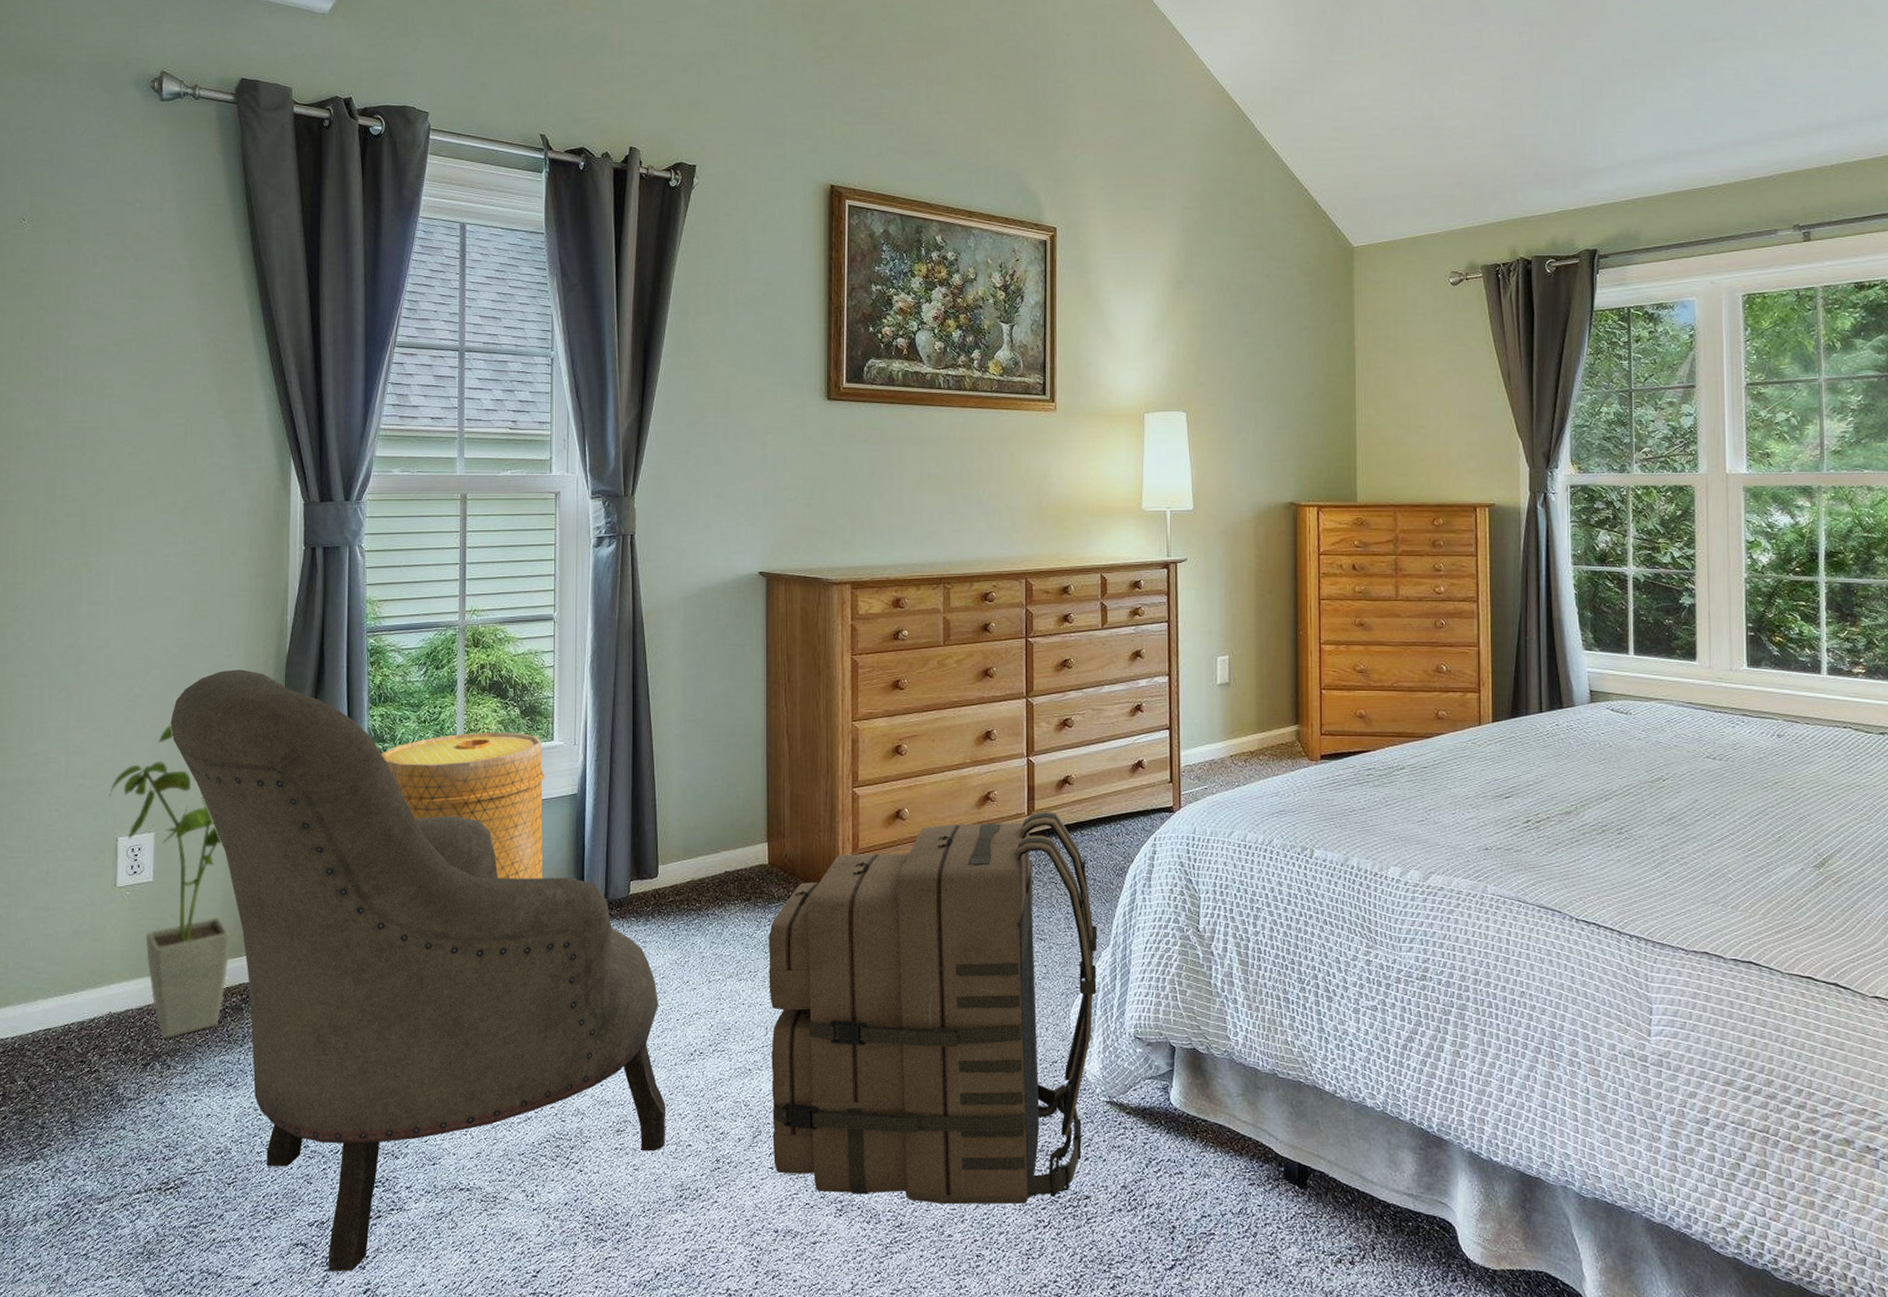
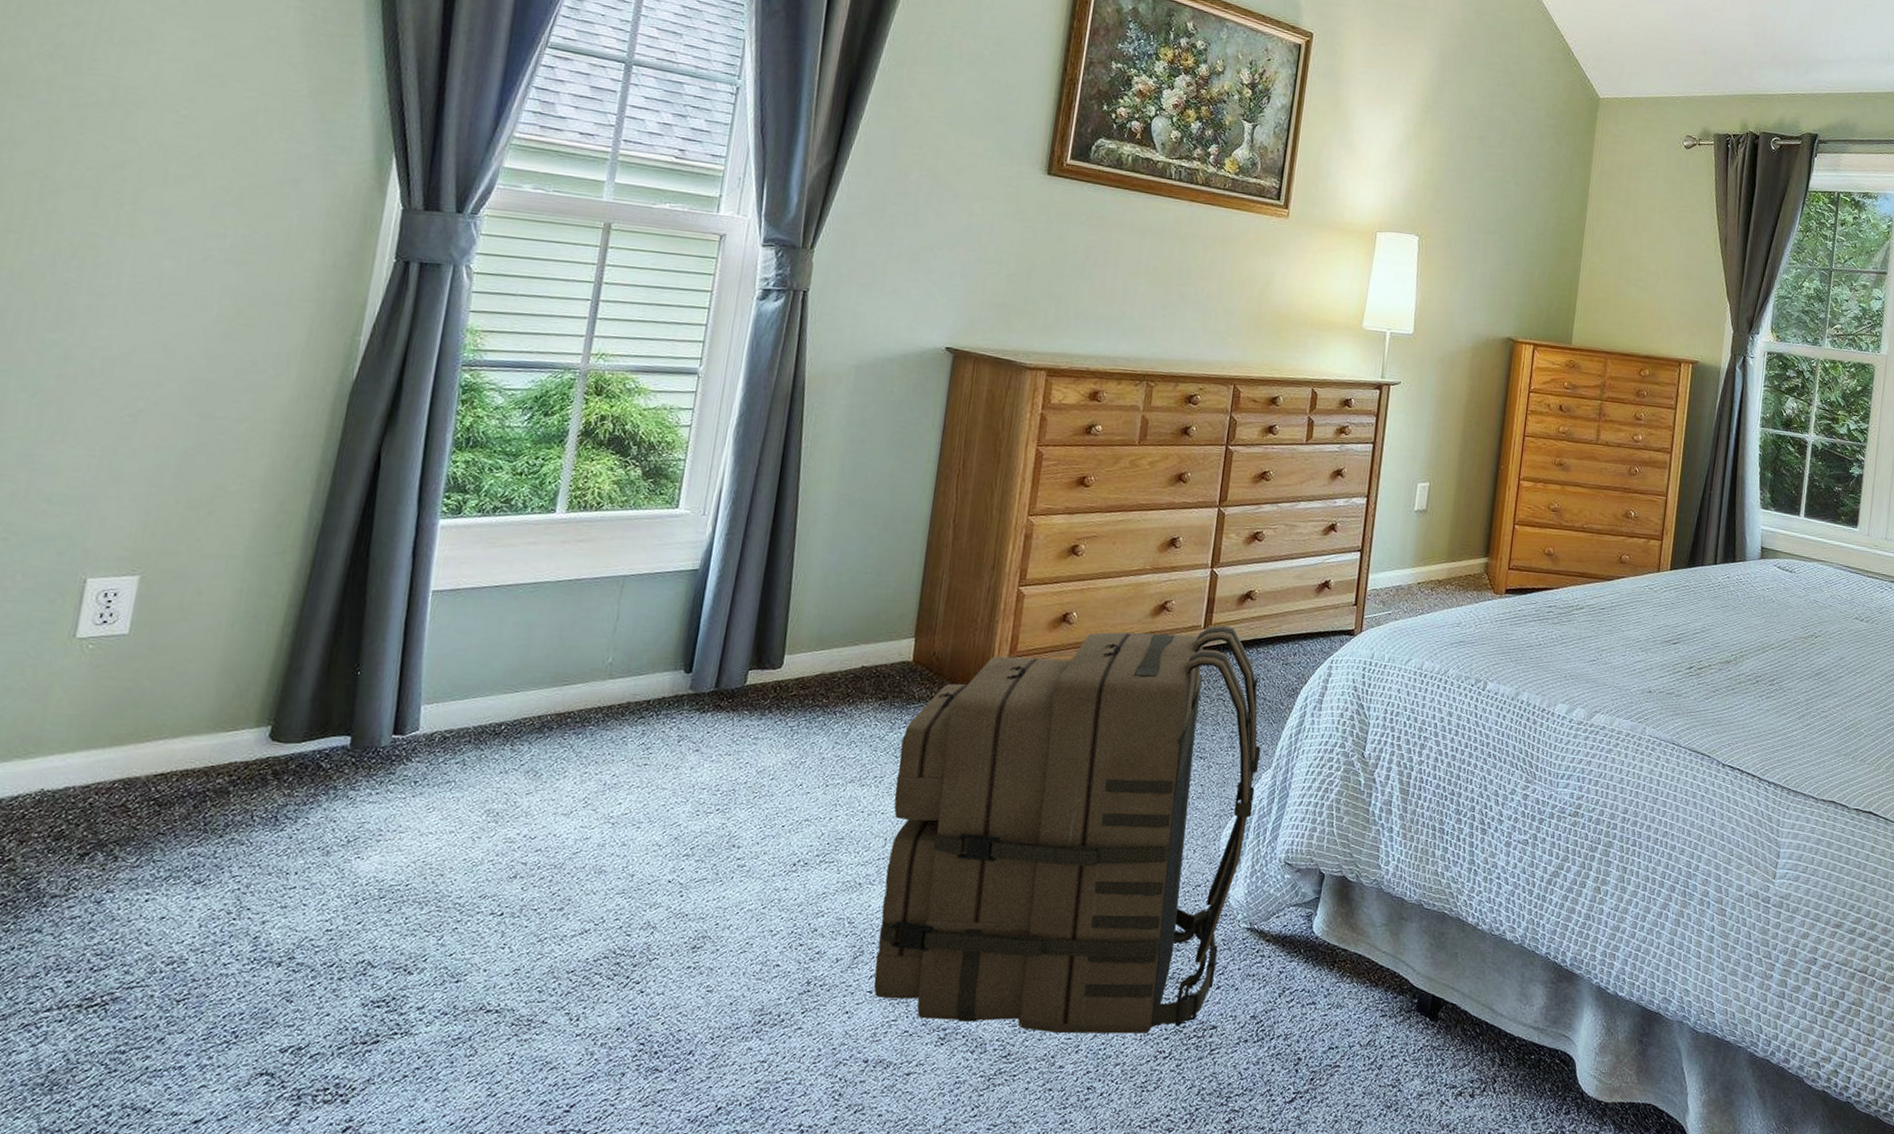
house plant: present [109,725,231,1038] -> none [82,450,233,824]
armchair: present [170,669,666,1272] -> none [181,391,764,1107]
basket: present [381,732,545,879] -> none [460,491,664,662]

